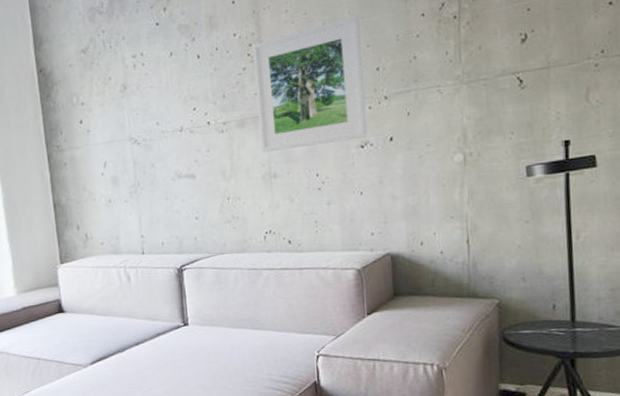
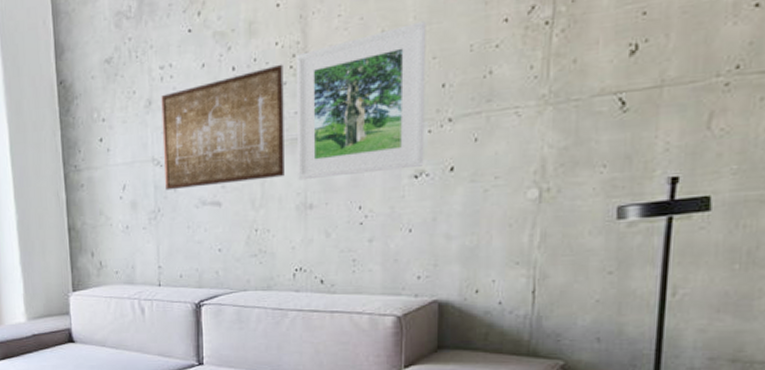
wall art: none [135,52,250,166] -> present [161,64,285,191]

